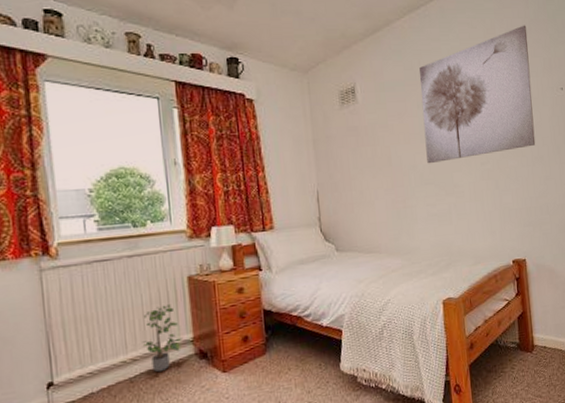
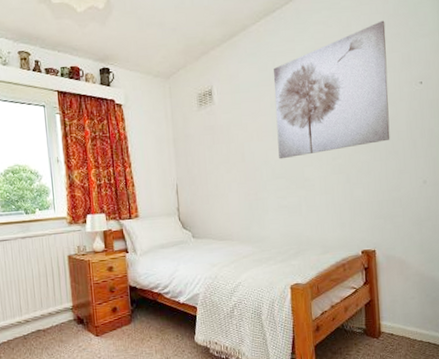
potted plant: present [142,304,184,372] -> none [33,278,65,332]

